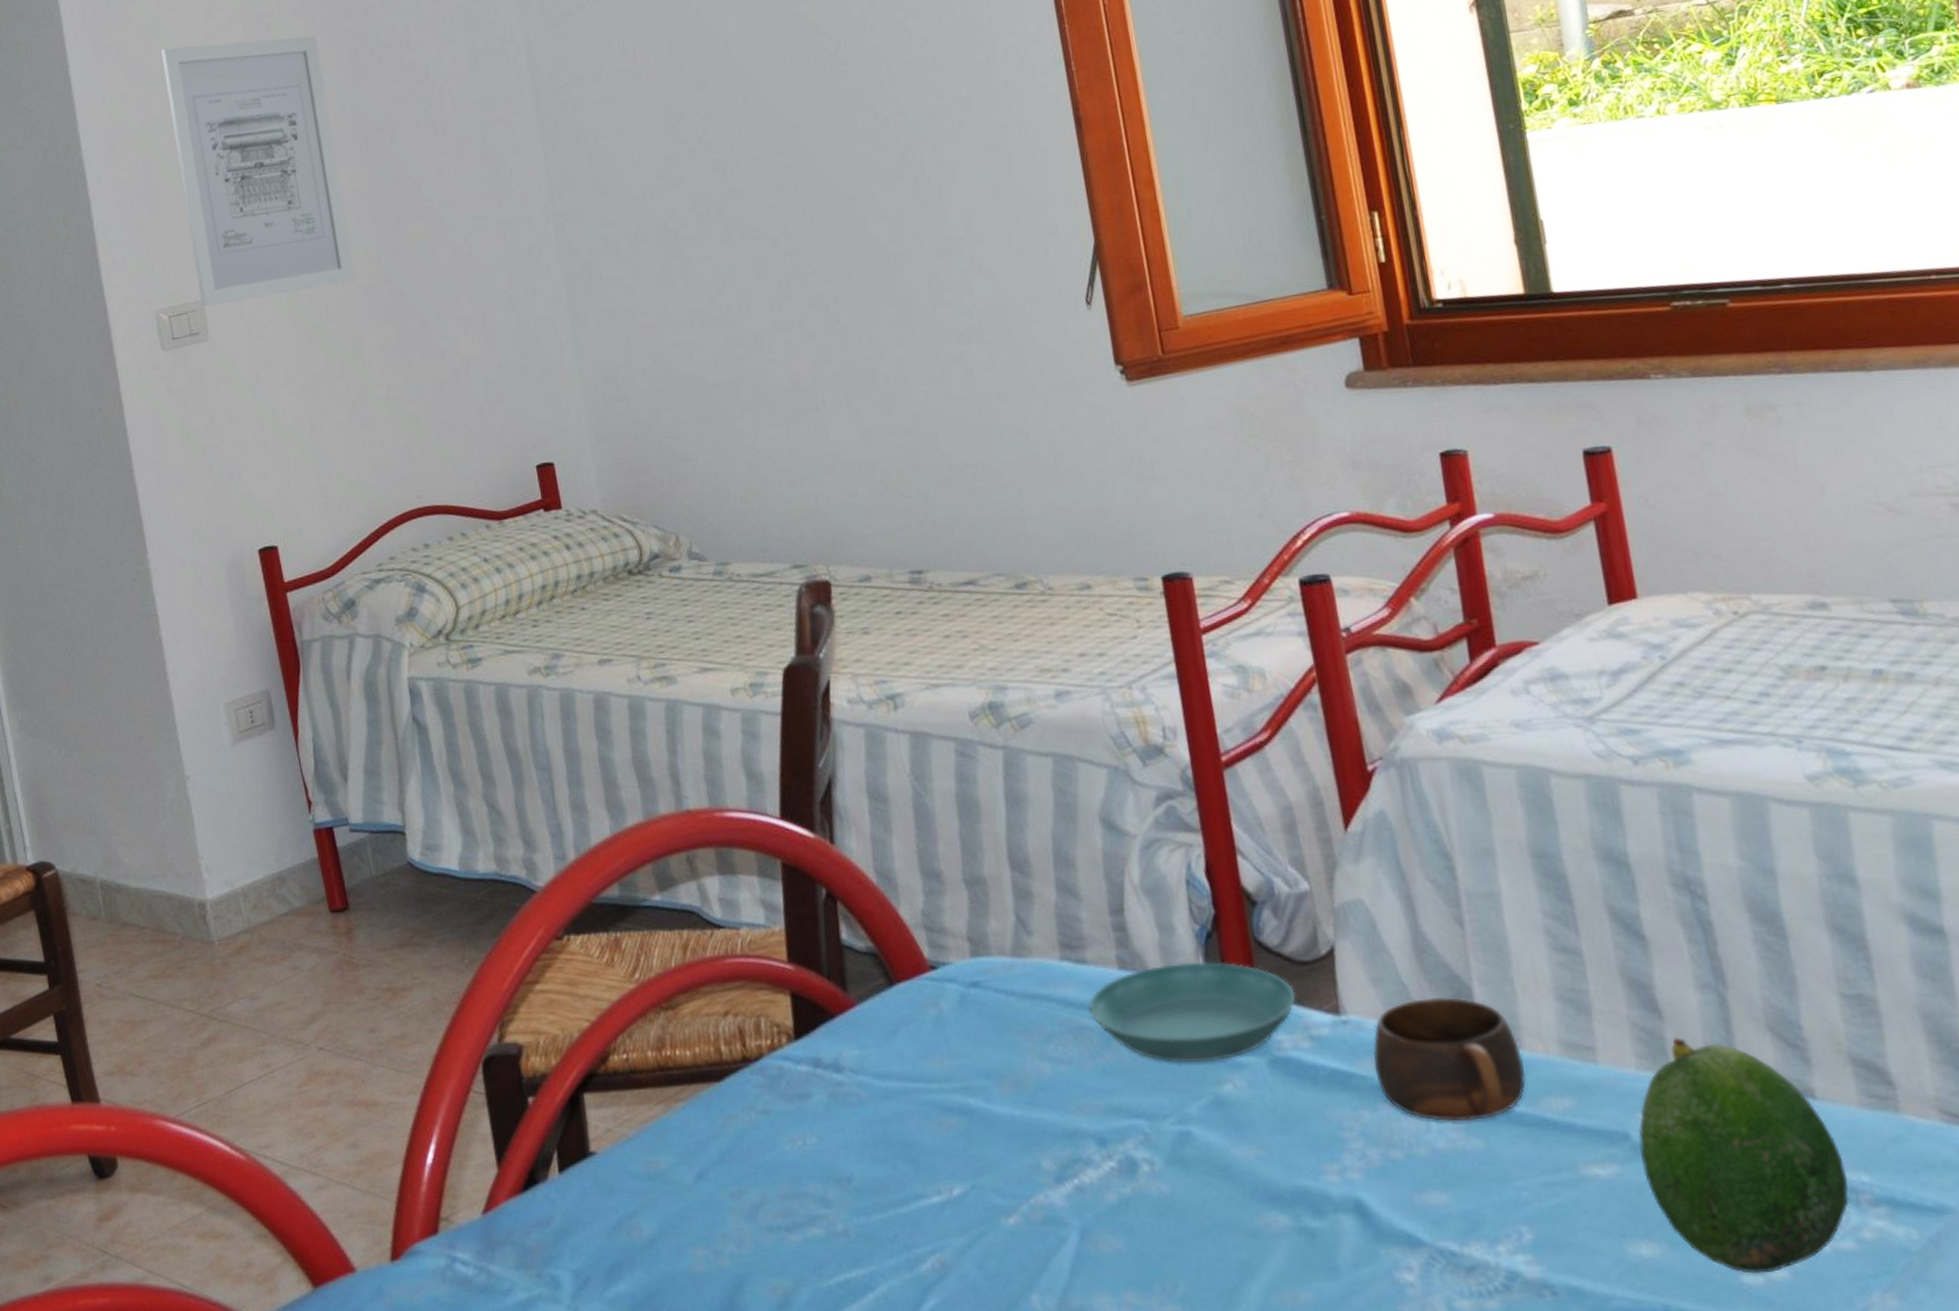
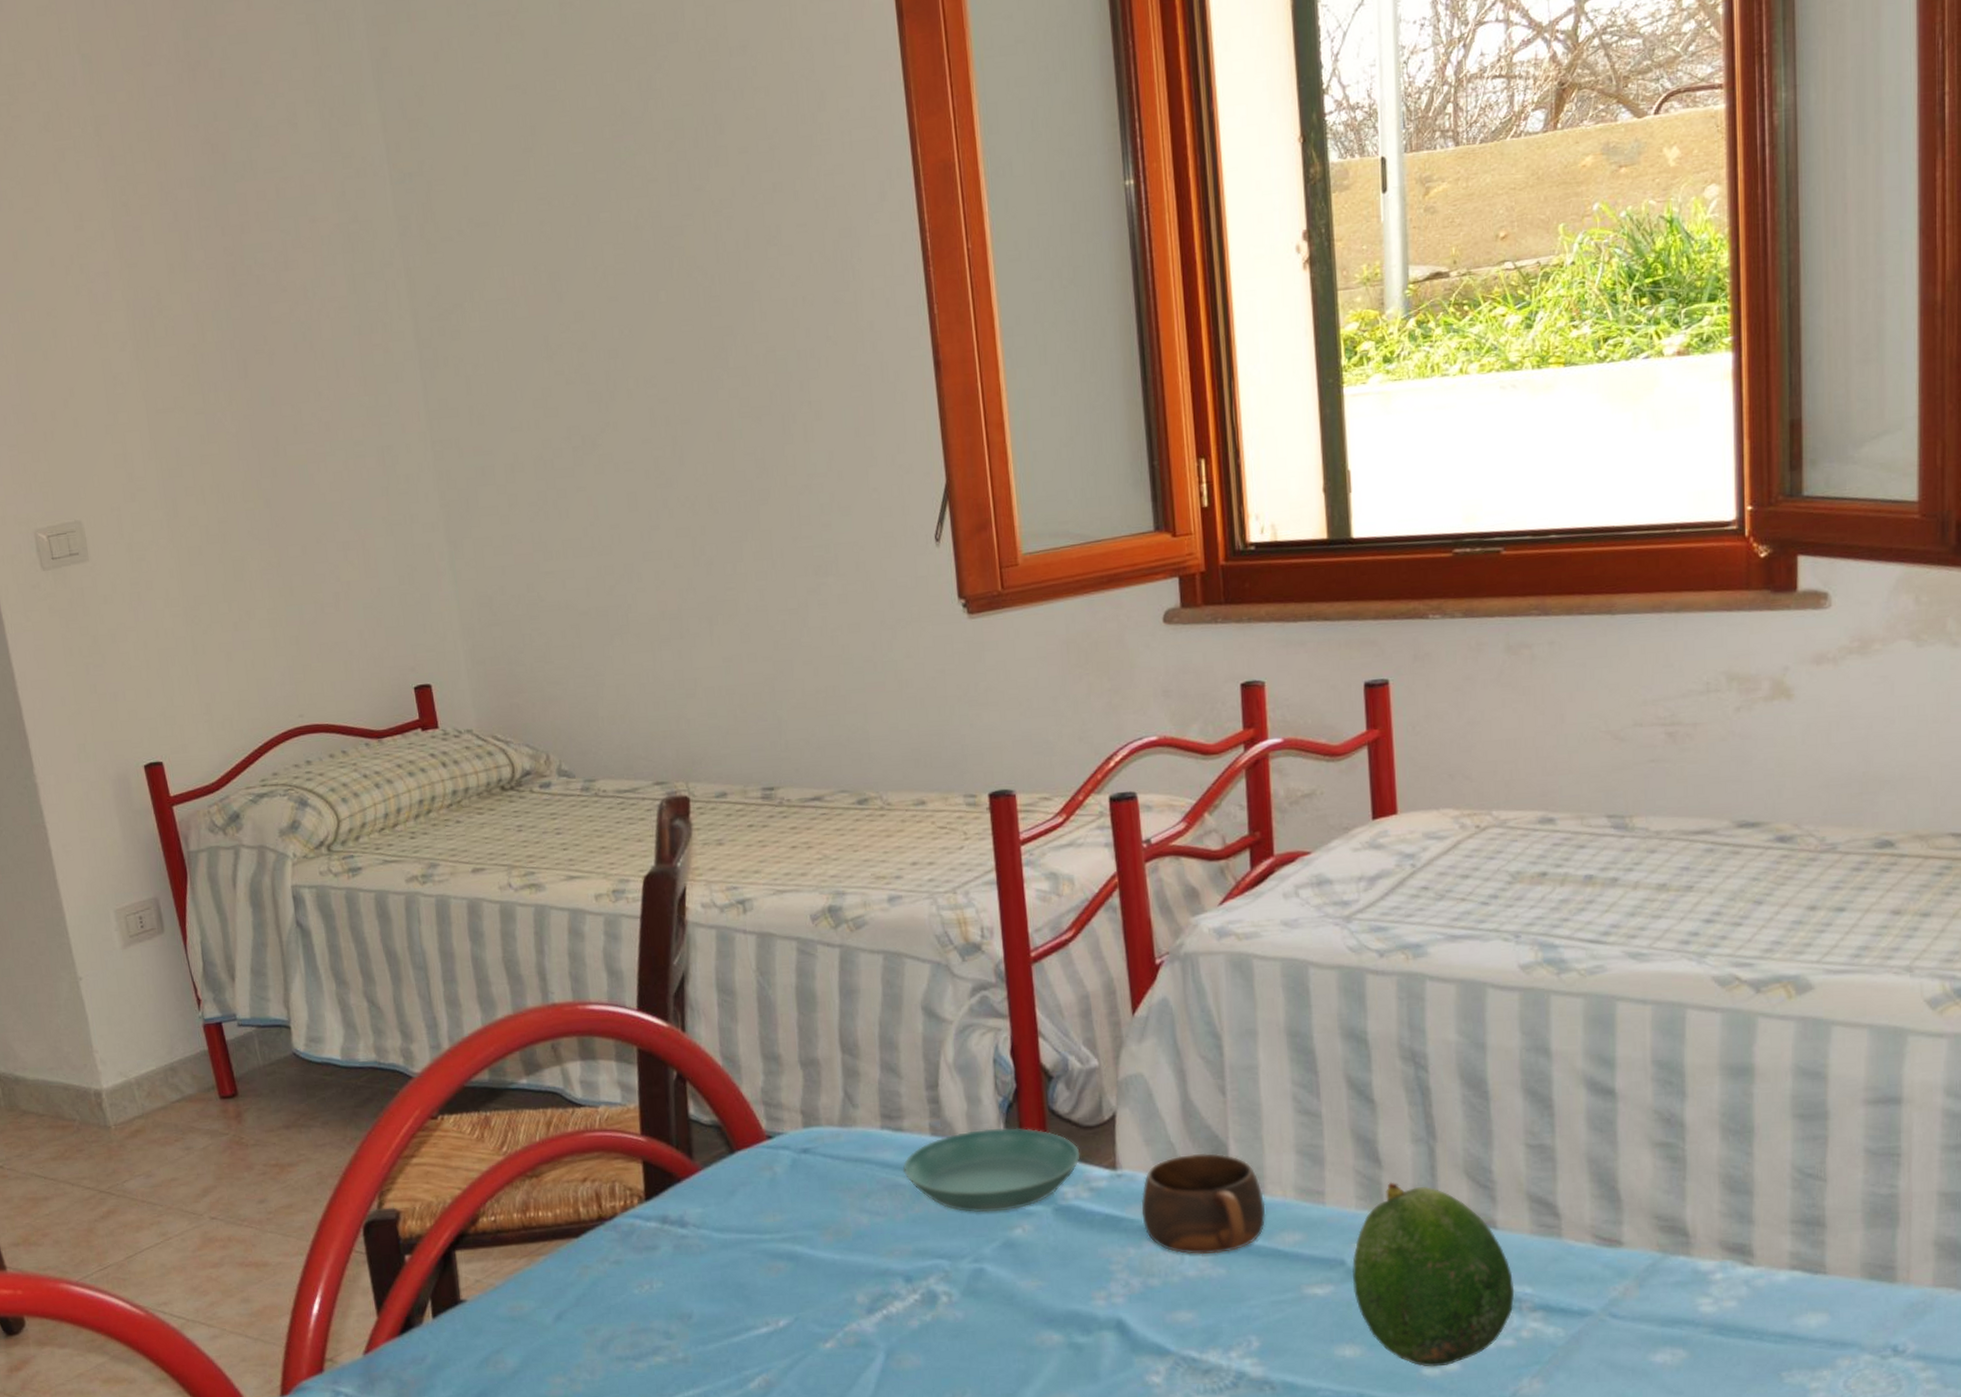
wall art: present [161,36,356,306] -> none [30,252,236,526]

